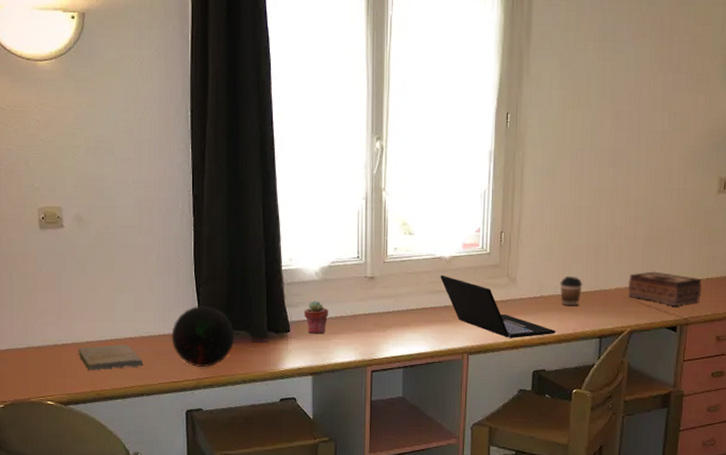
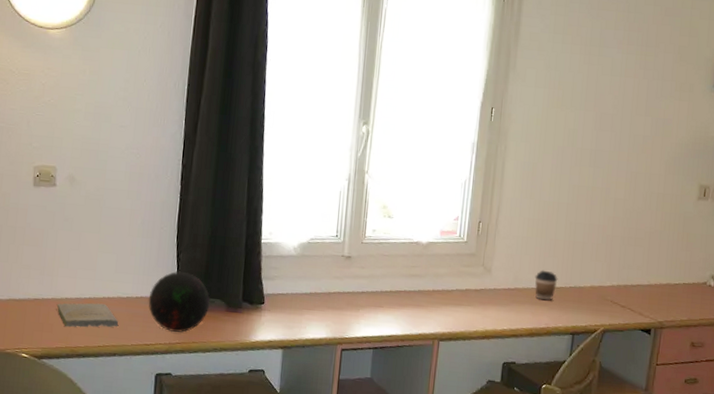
potted succulent: present [304,301,329,334] -> none [279,275,304,309]
laptop: present [440,275,556,338] -> none [416,259,528,328]
tissue box: present [628,271,702,306] -> none [603,271,678,309]

